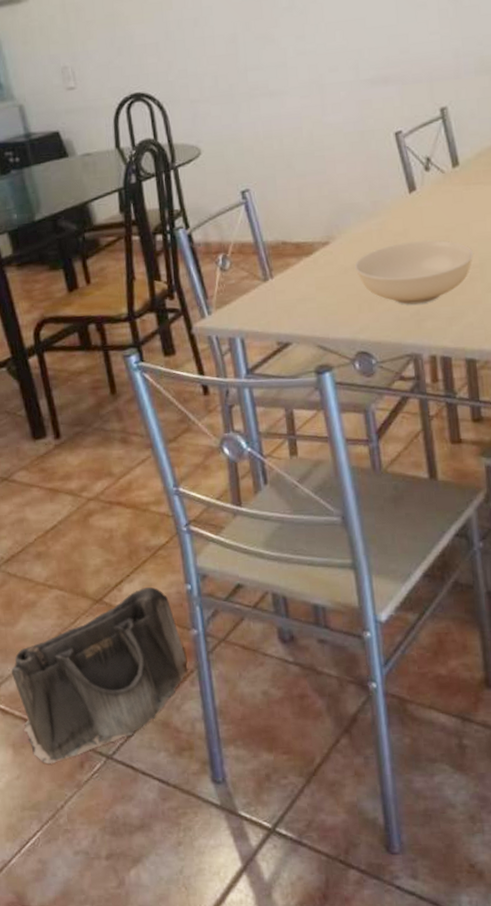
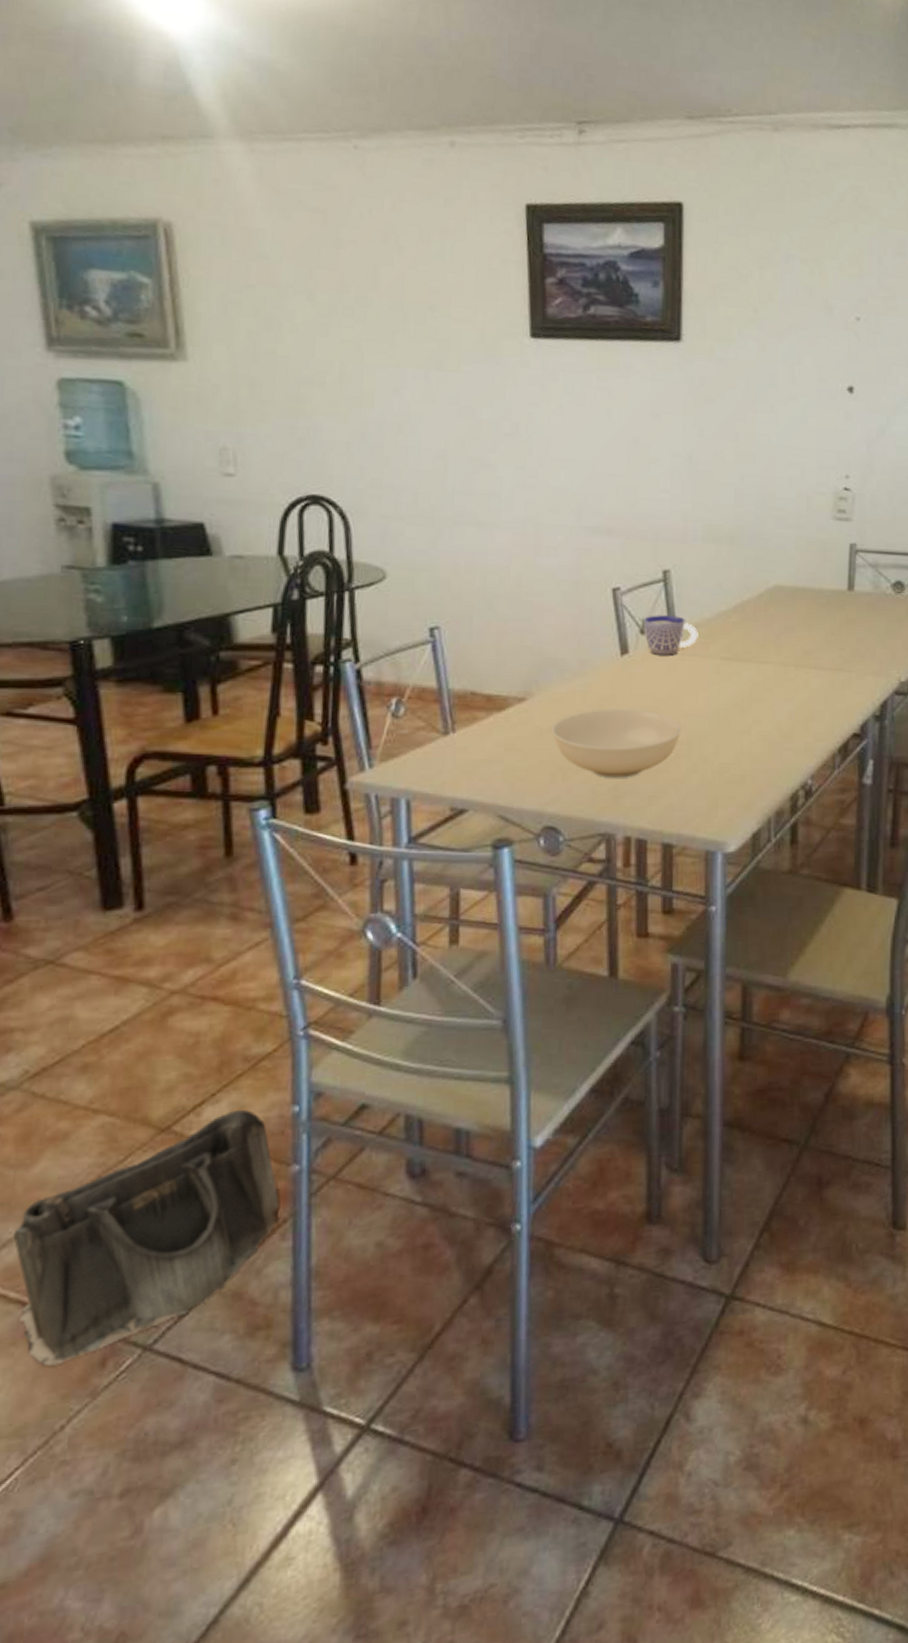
cup: none [426,149,481,188] -> present [643,615,698,655]

